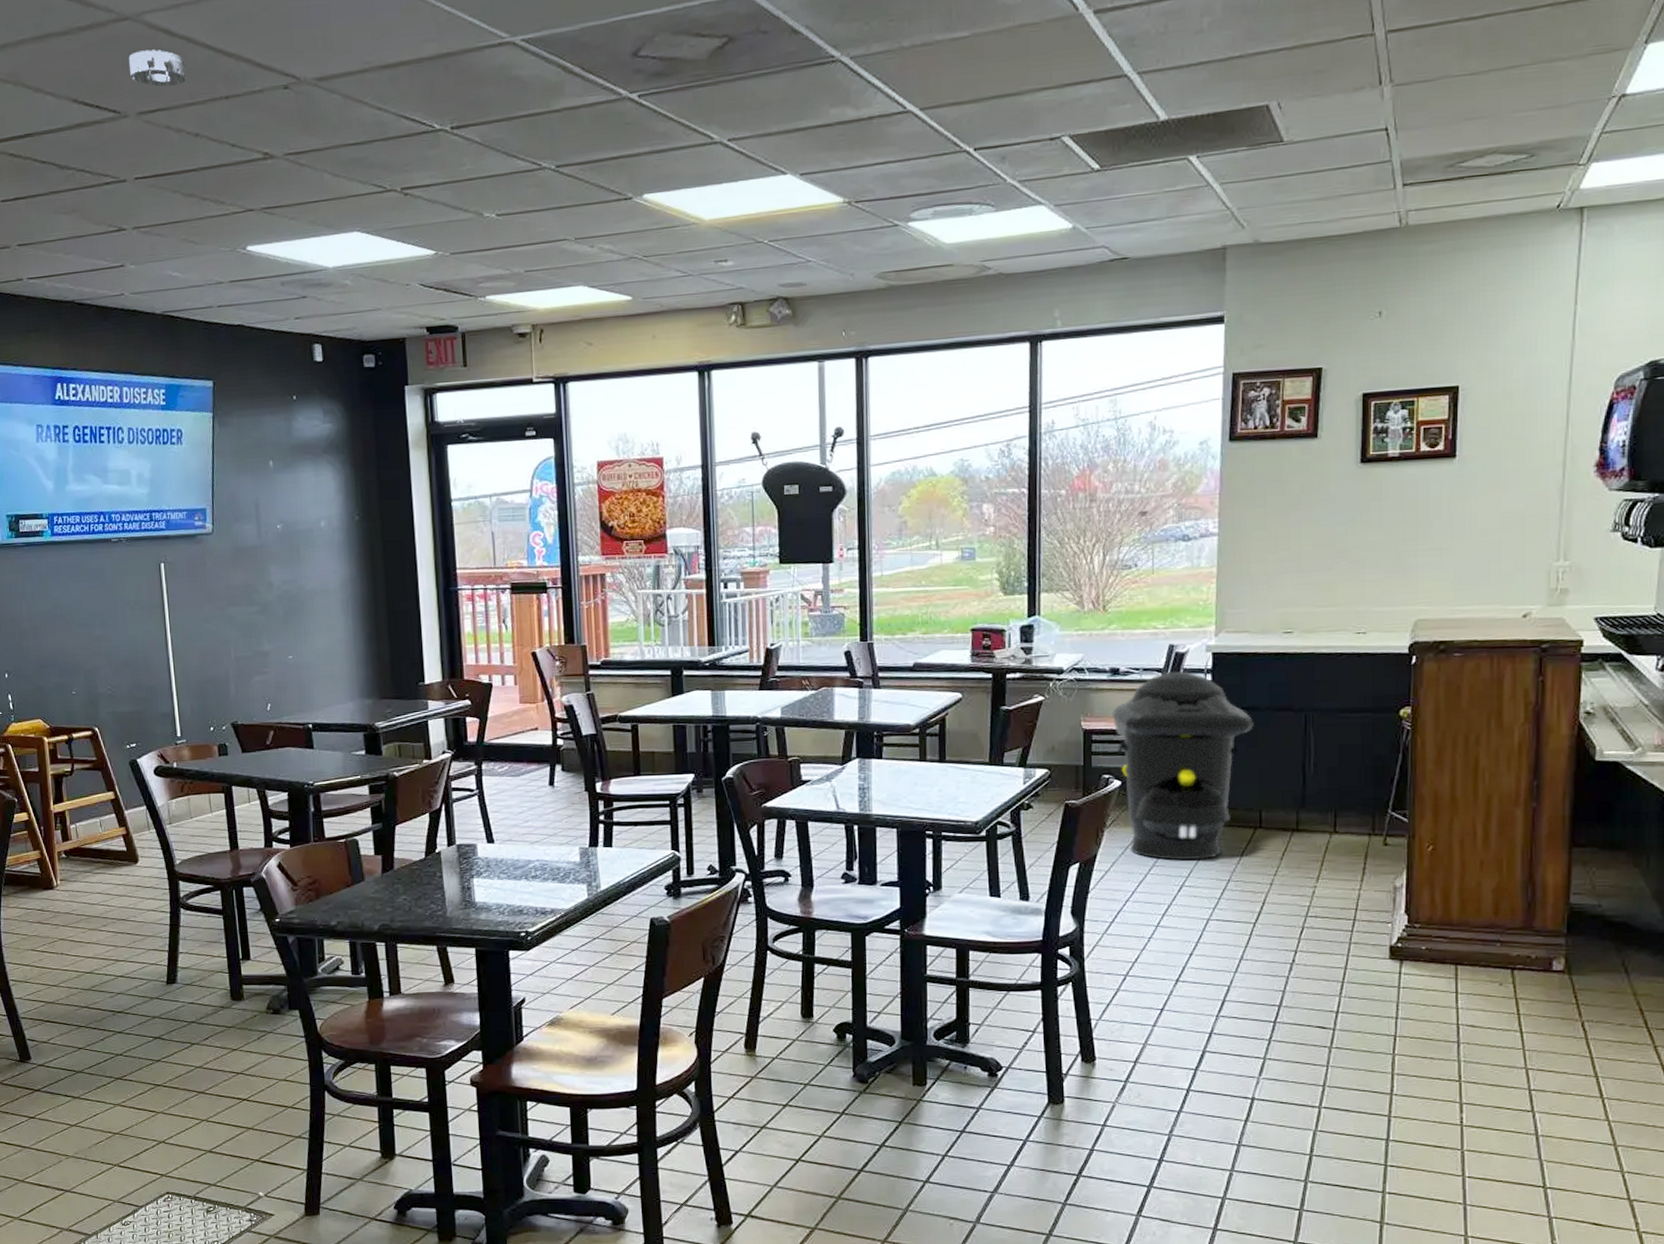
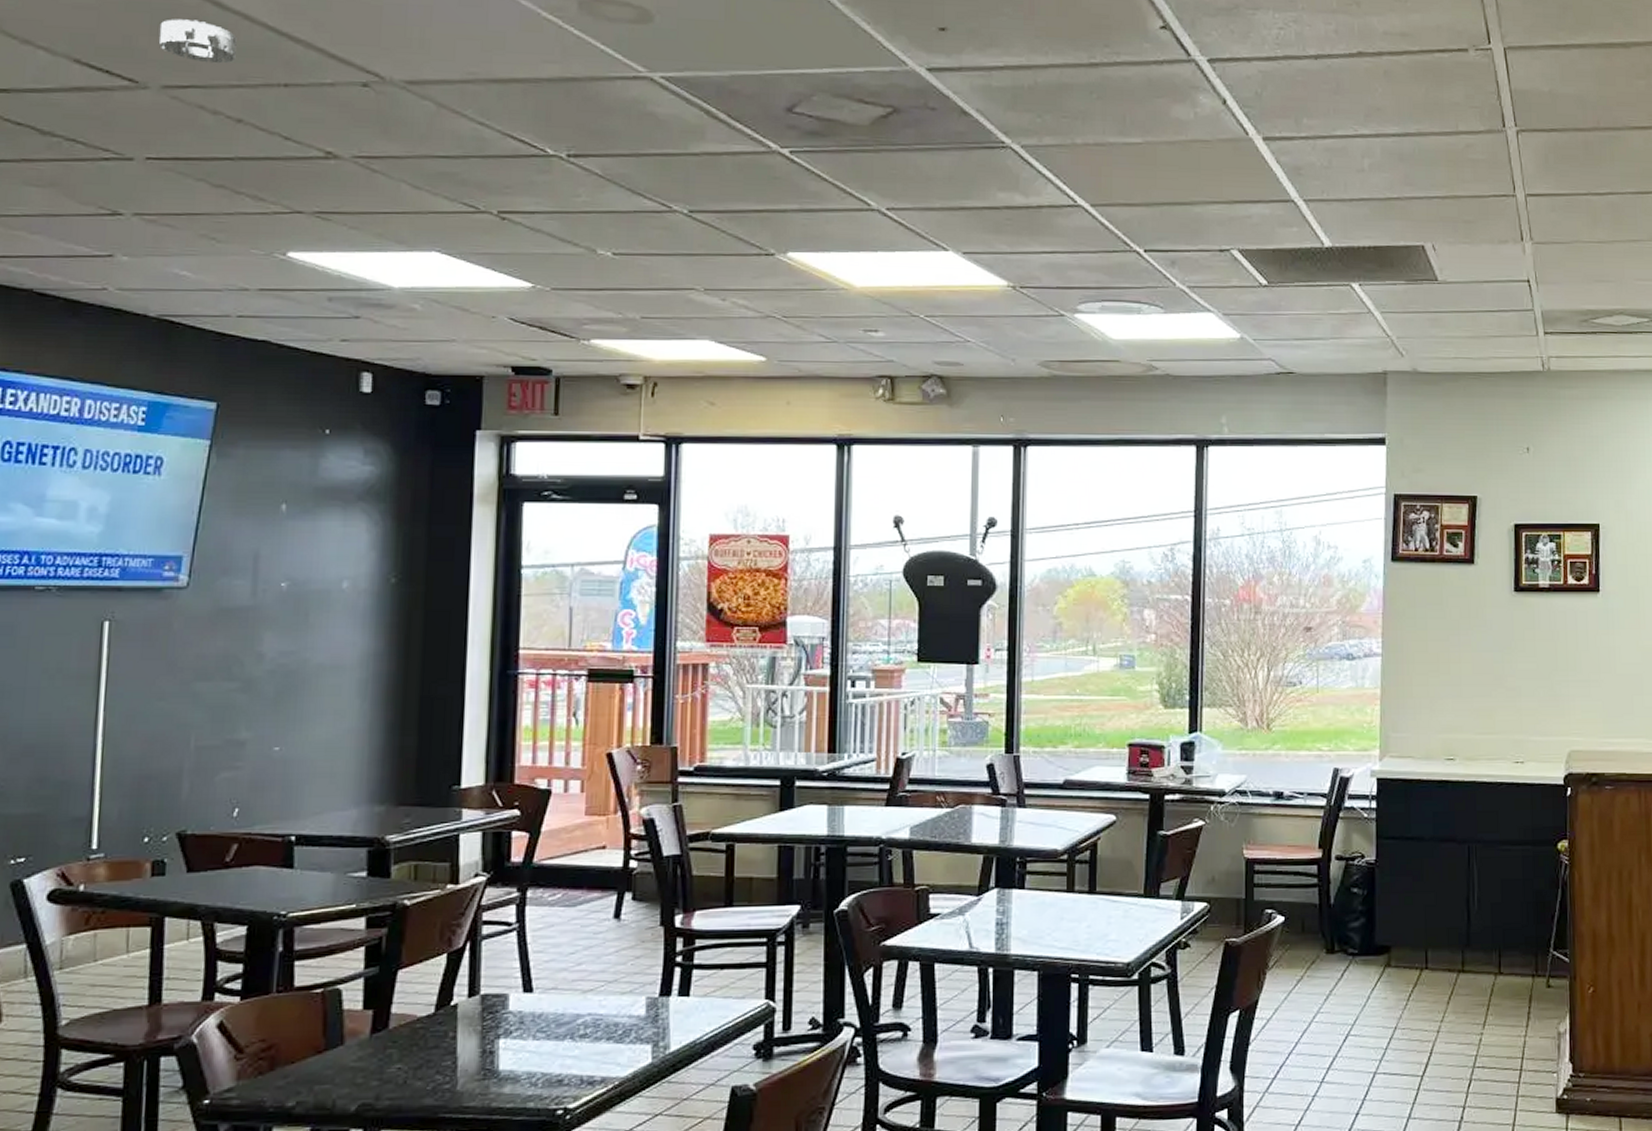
trash can: present [1111,671,1254,861] -> none [1275,796,1419,1006]

